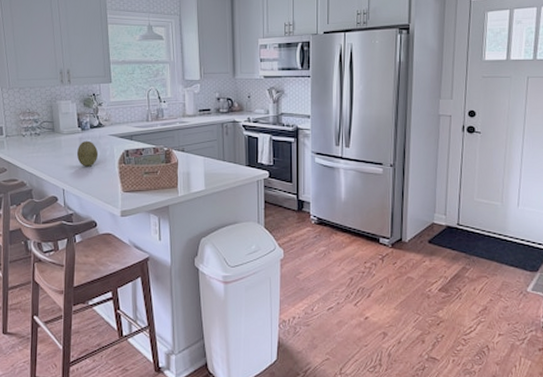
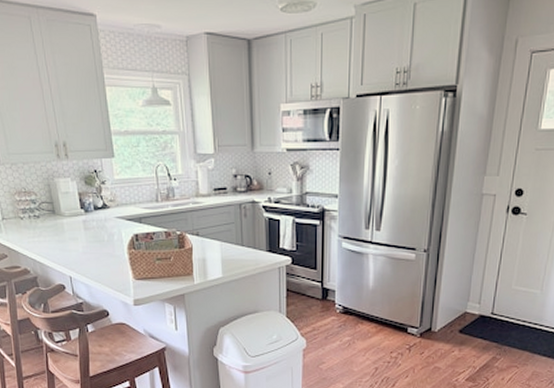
fruit: present [76,140,99,167] -> none [81,223,106,252]

